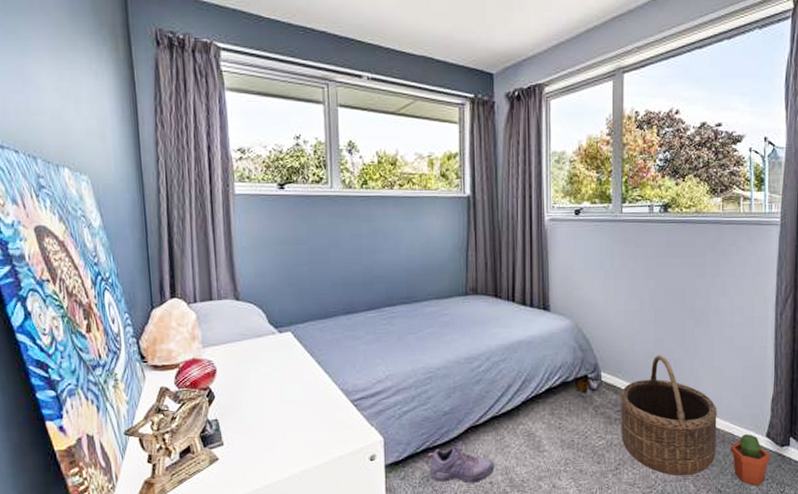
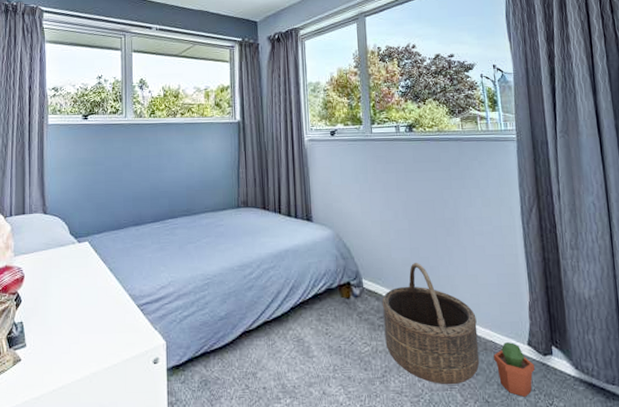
athletic shoe: present [427,441,495,483] -> none [205,346,268,388]

